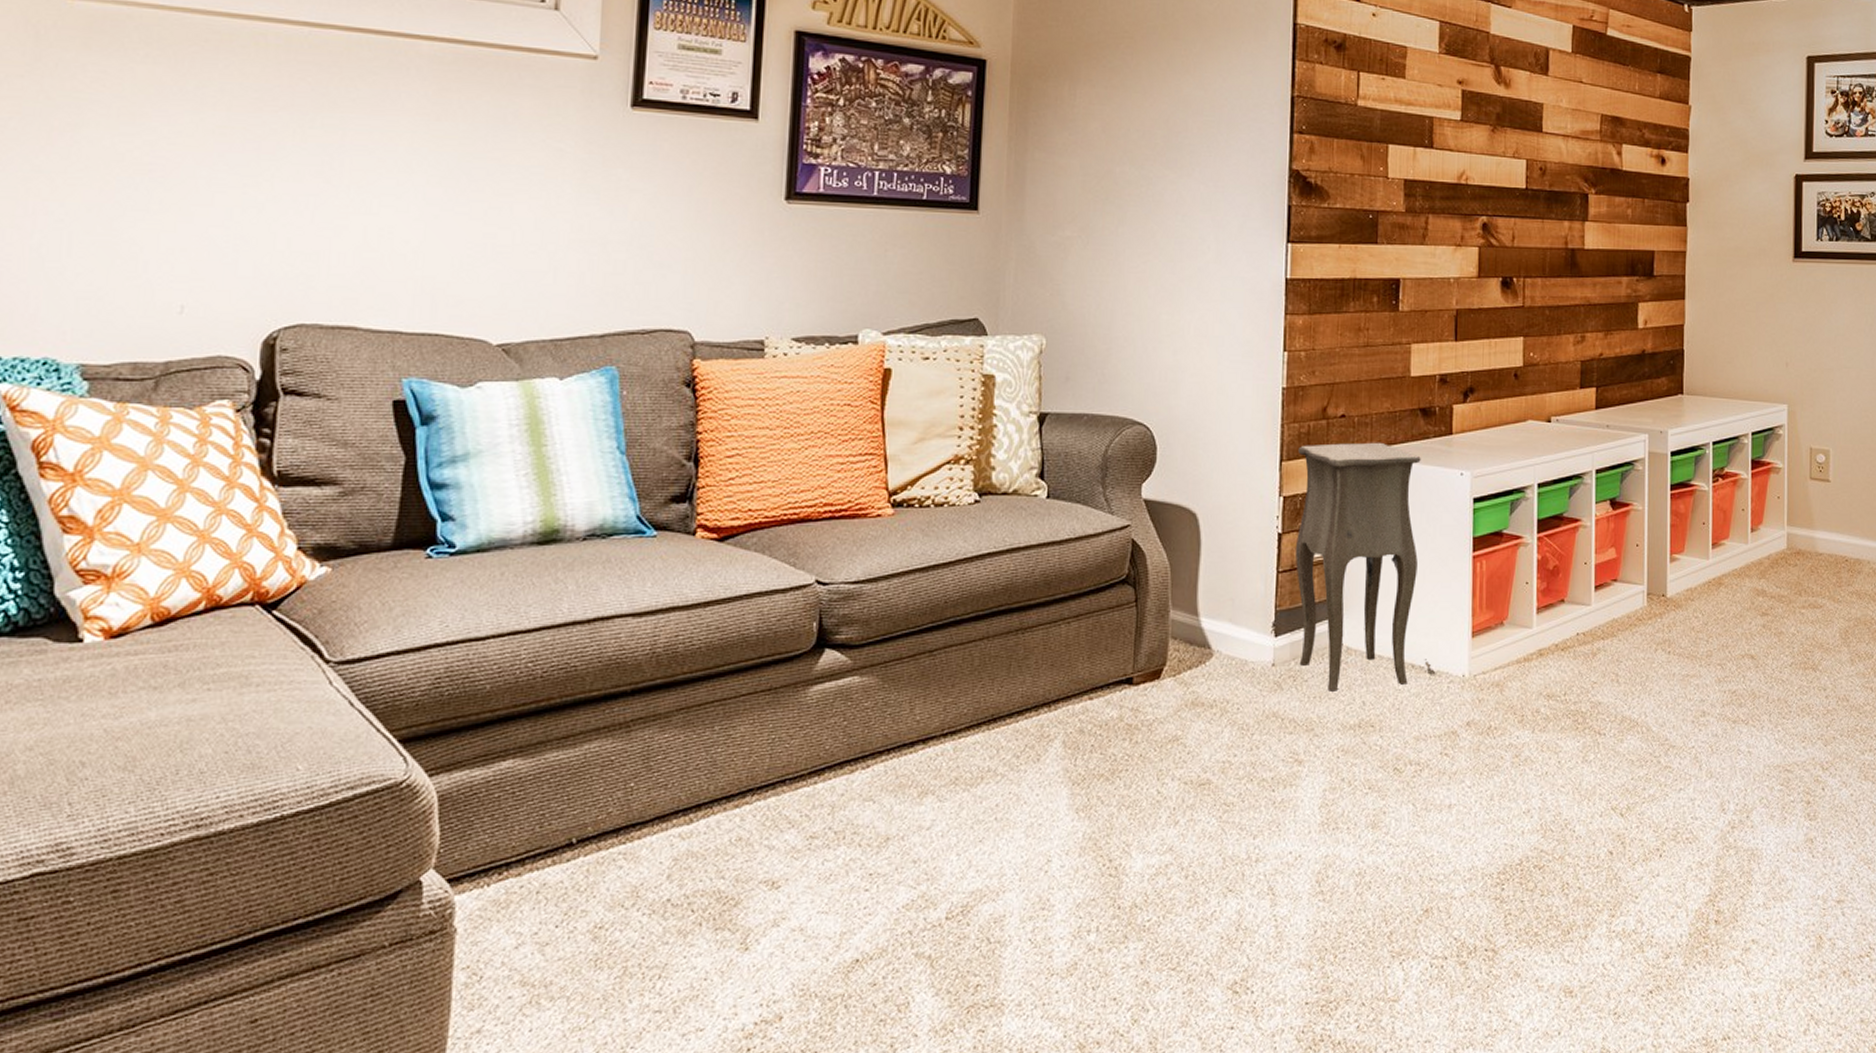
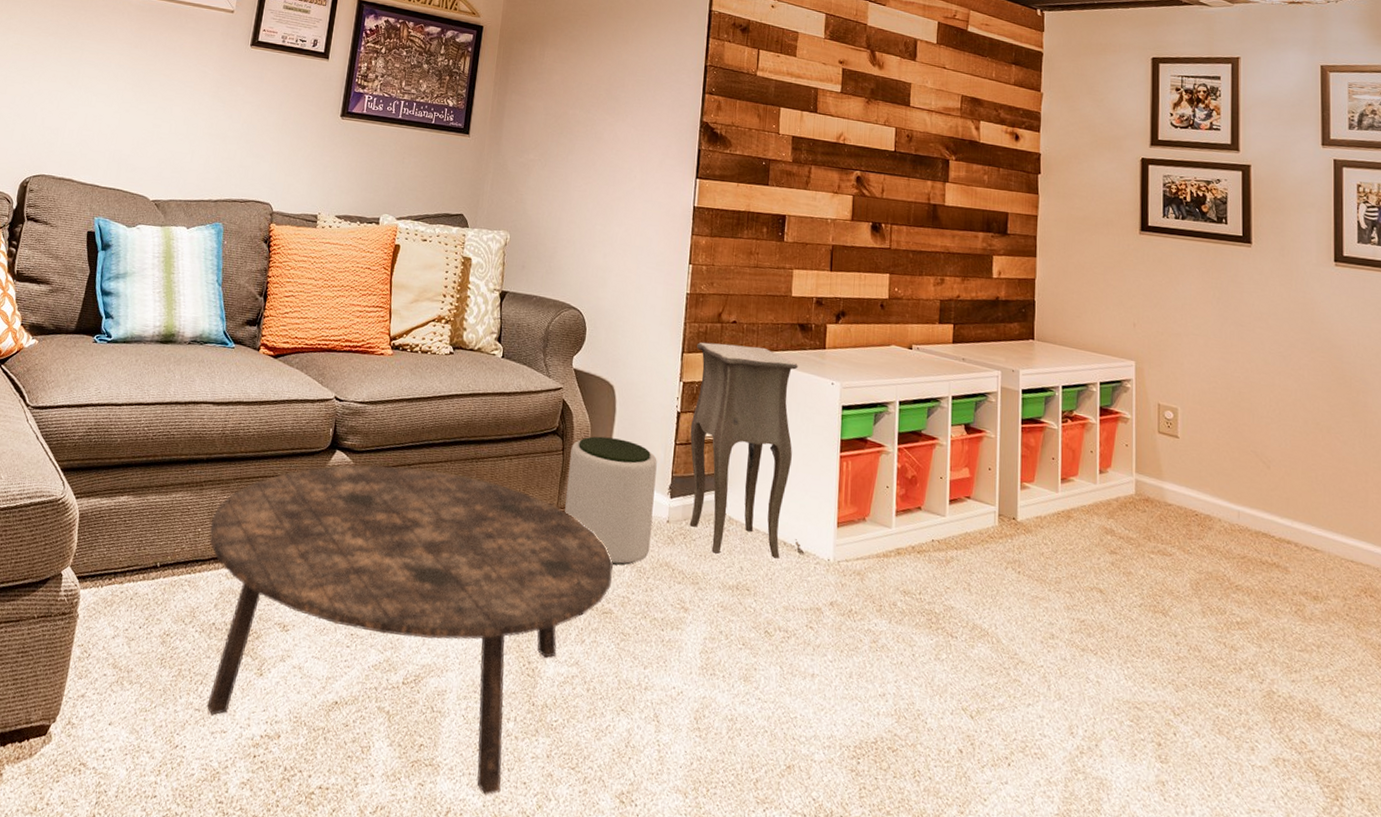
coffee table: none [648,652,1208,1024] -> present [207,464,613,796]
plant pot: none [1143,576,1256,726] -> present [565,436,657,565]

